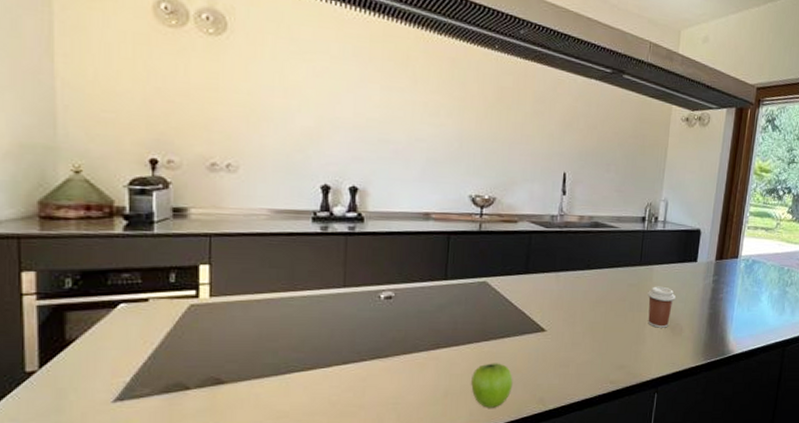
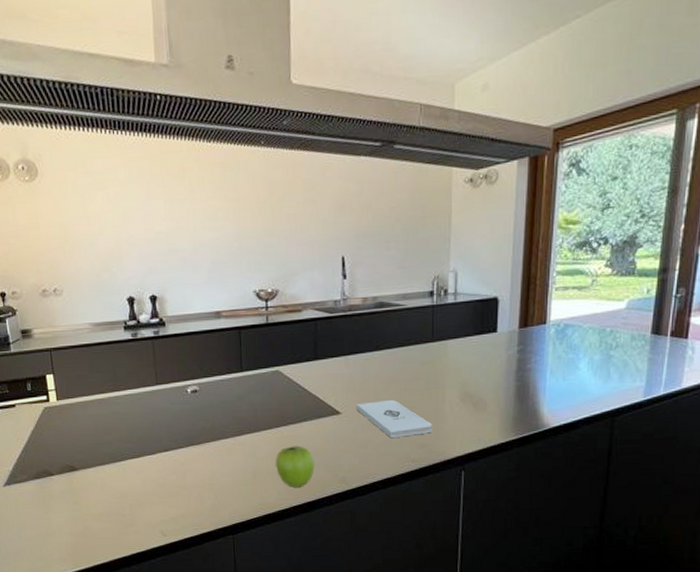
notepad: none [562,319,632,359] -> present [357,399,432,439]
coffee cup: present [647,286,676,328] -> none [444,361,475,404]

